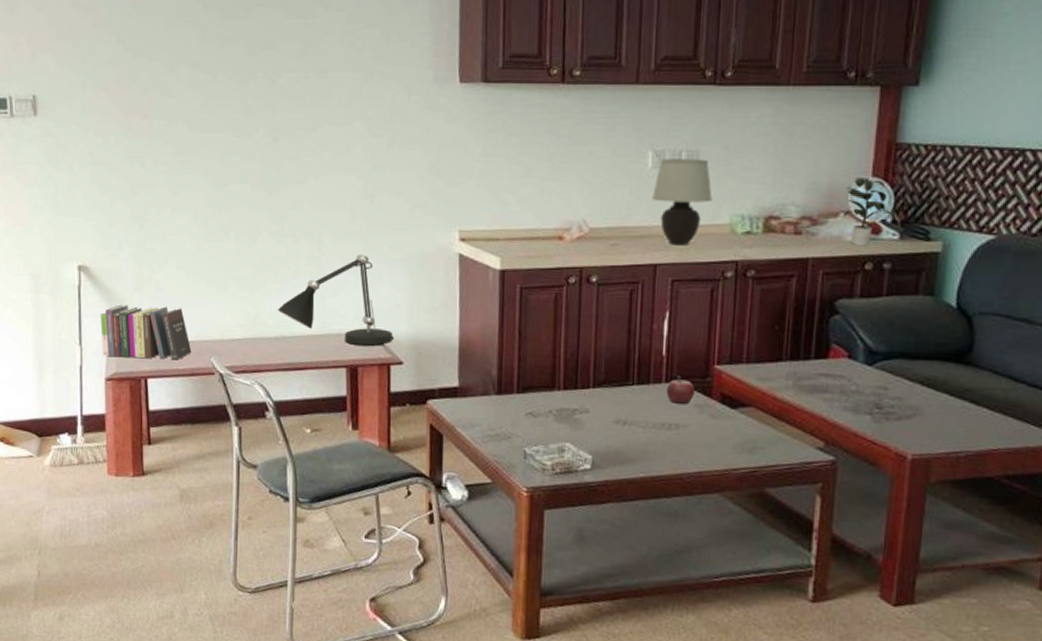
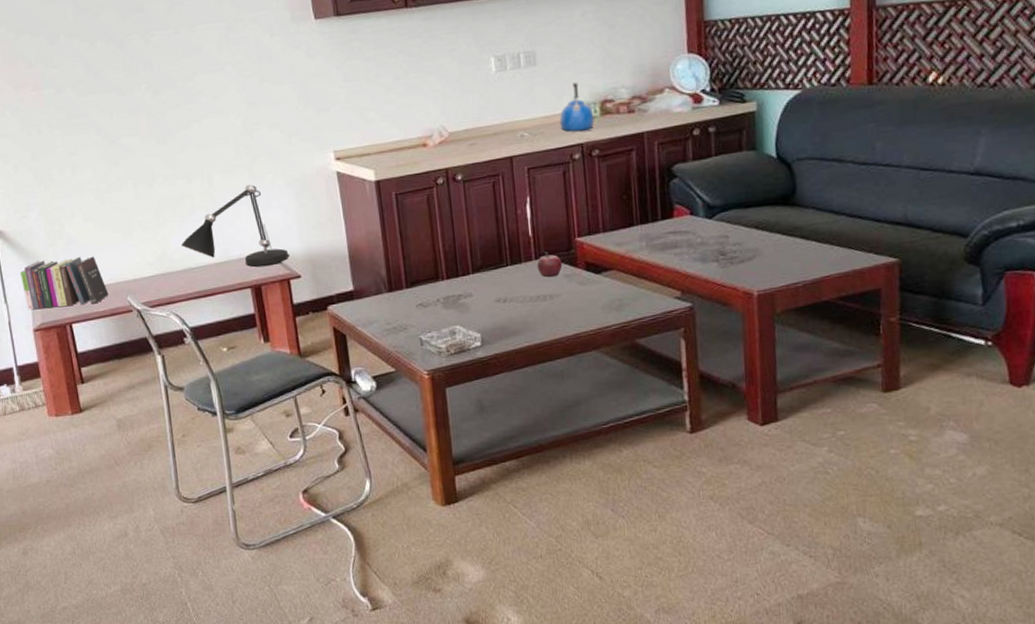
table lamp: present [652,159,712,246] -> none [499,57,553,138]
kettle: none [715,192,756,247] -> present [559,82,595,132]
potted plant: present [844,178,895,247] -> none [666,54,712,116]

